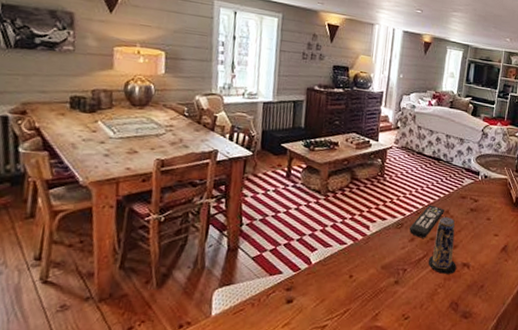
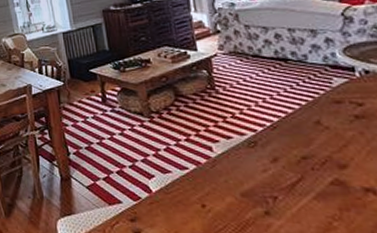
remote control: present [409,205,444,238] -> none [266,115,314,158]
candle: present [428,217,456,274] -> none [306,129,355,203]

